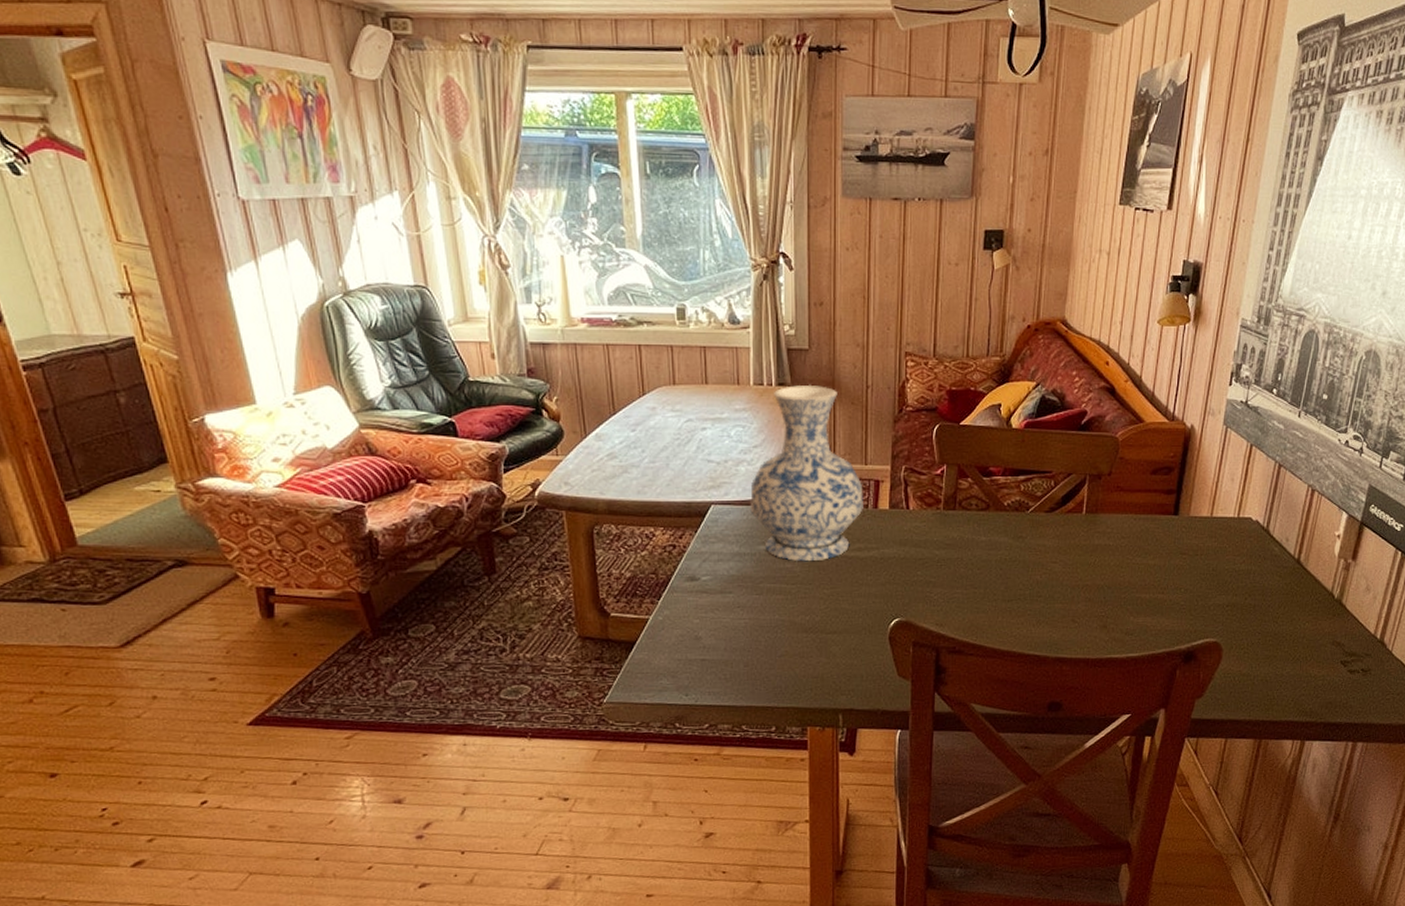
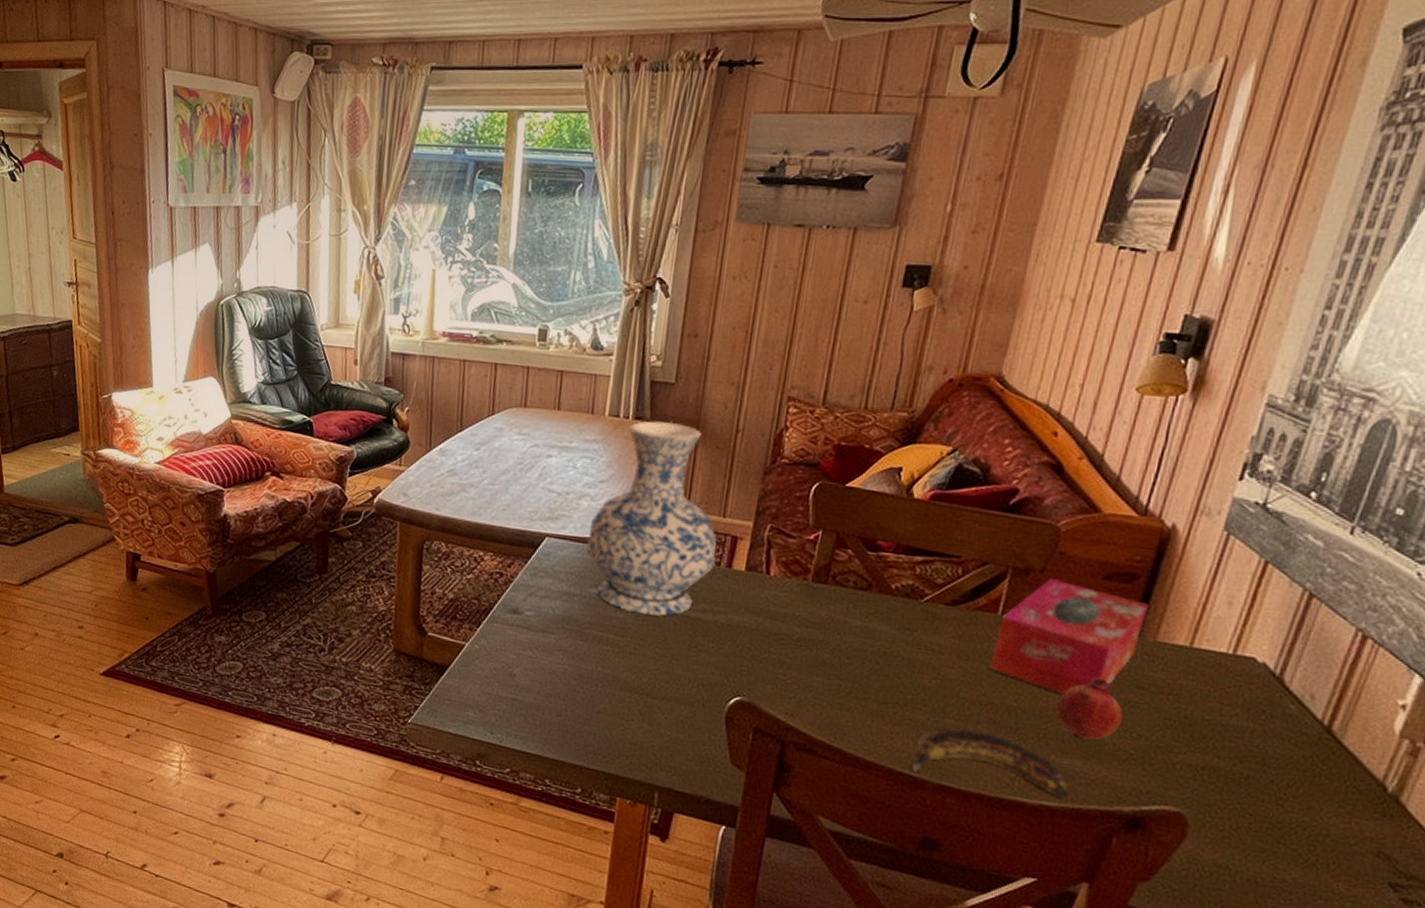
banana: none [1036,609,1145,653] -> present [911,728,1069,798]
tissue box: none [1082,480,1182,568] -> present [989,579,1149,694]
fruit: none [1129,550,1174,601] -> present [1055,676,1123,740]

